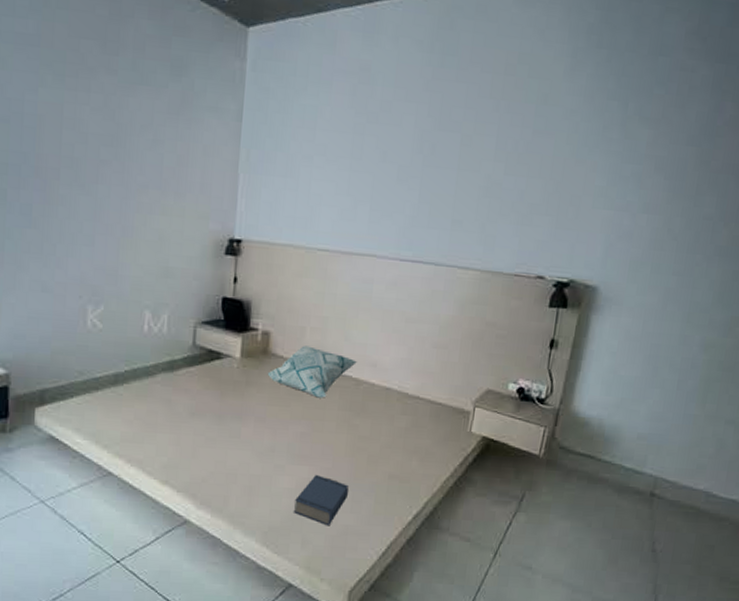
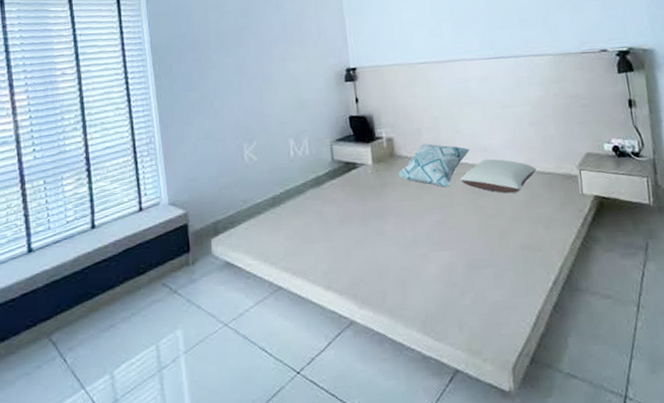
book: present [293,475,349,526] -> none [444,257,490,305]
pillow: none [339,376,427,418] -> present [461,158,537,194]

